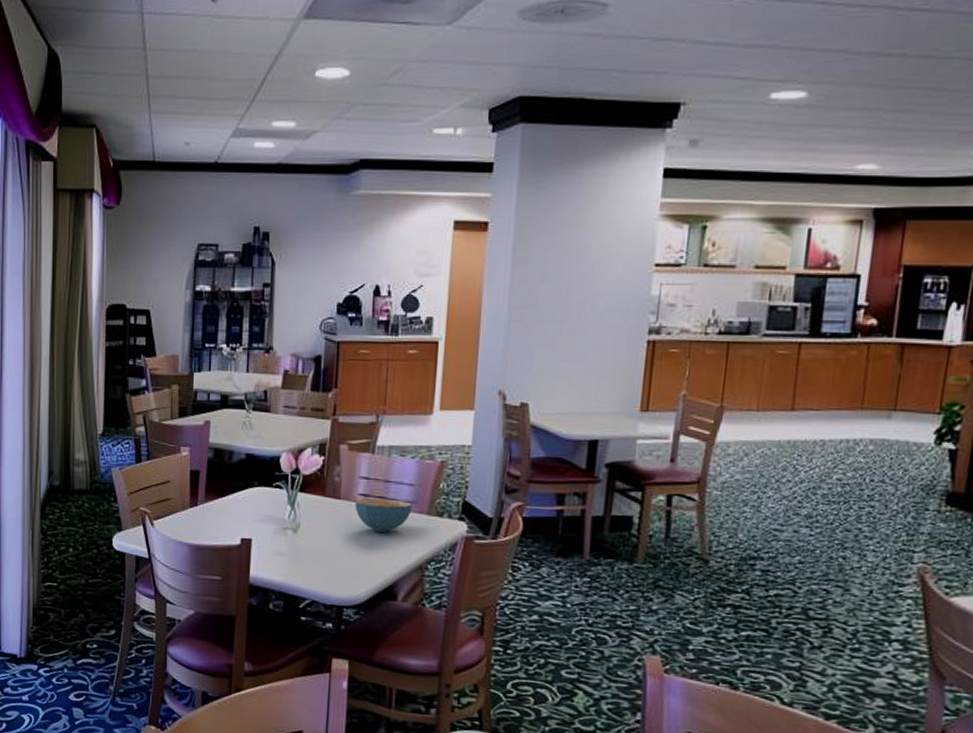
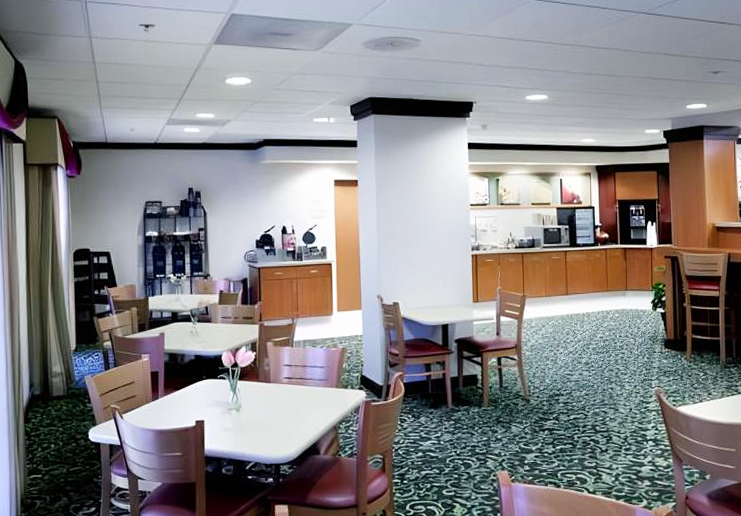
cereal bowl: present [355,498,412,532] -> none [282,380,325,404]

